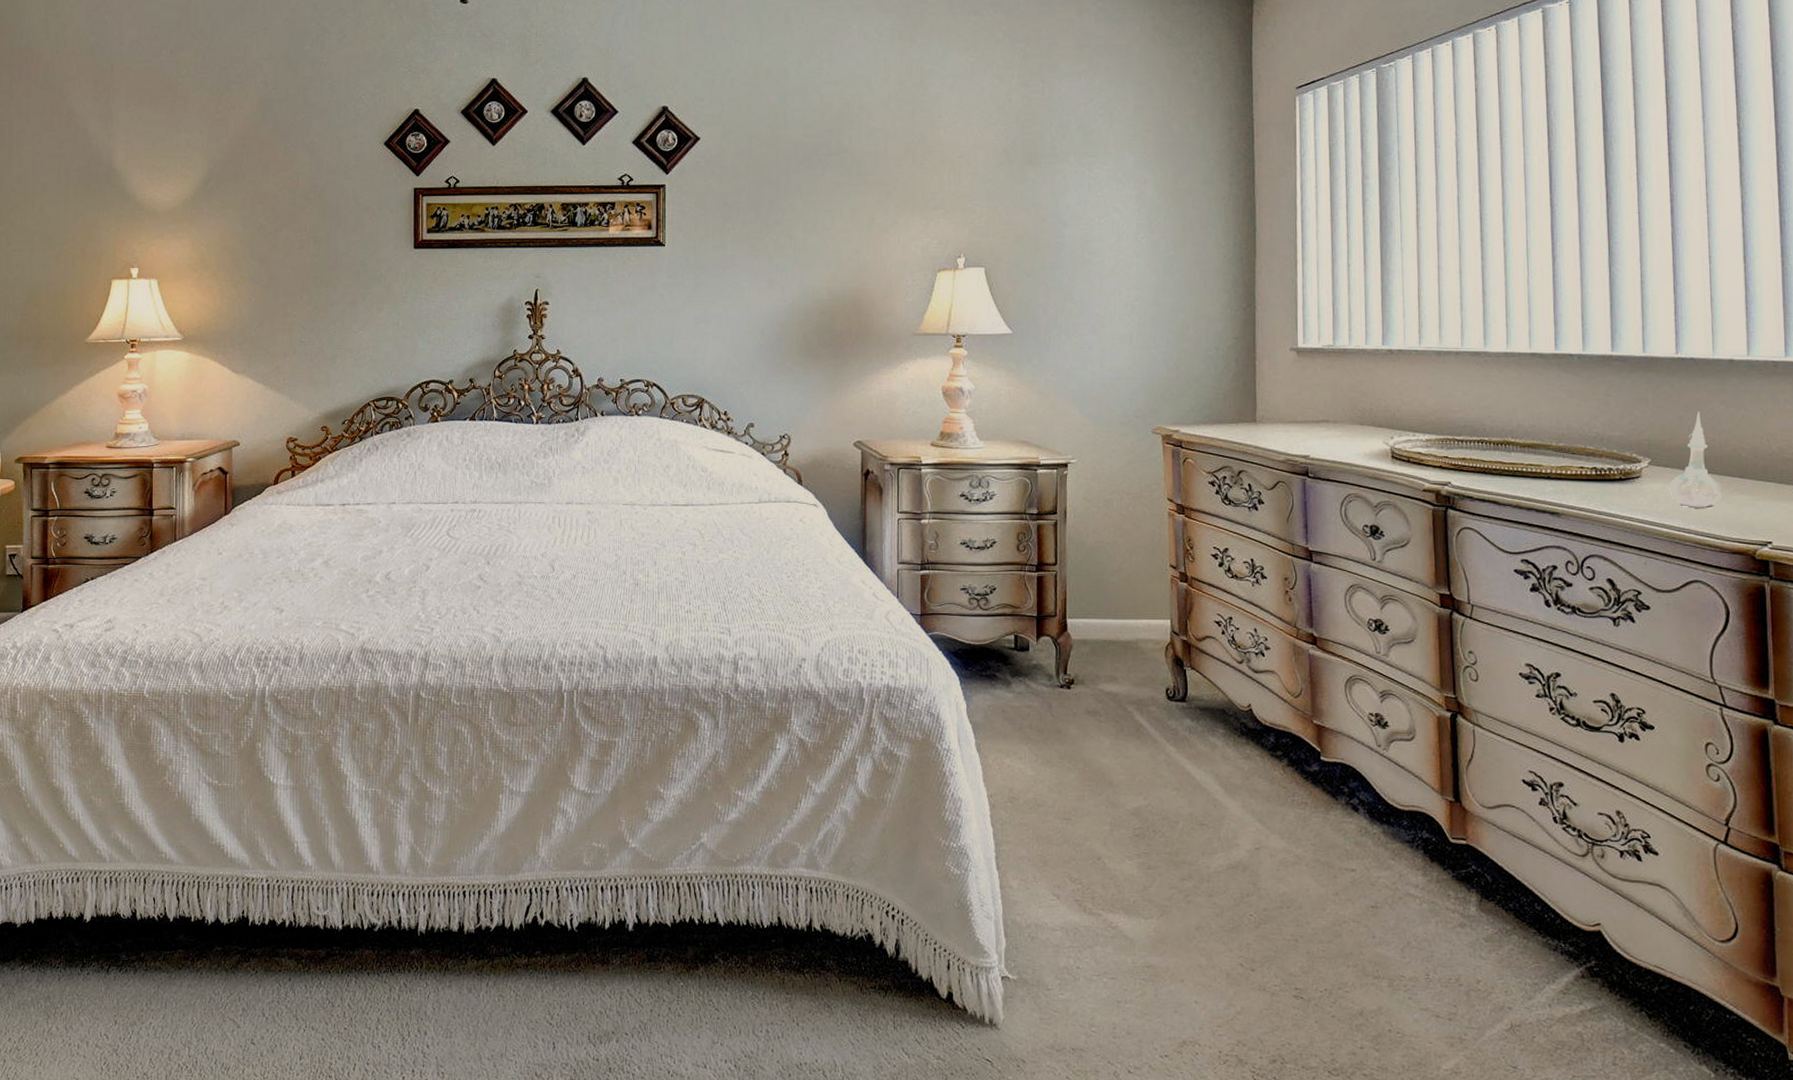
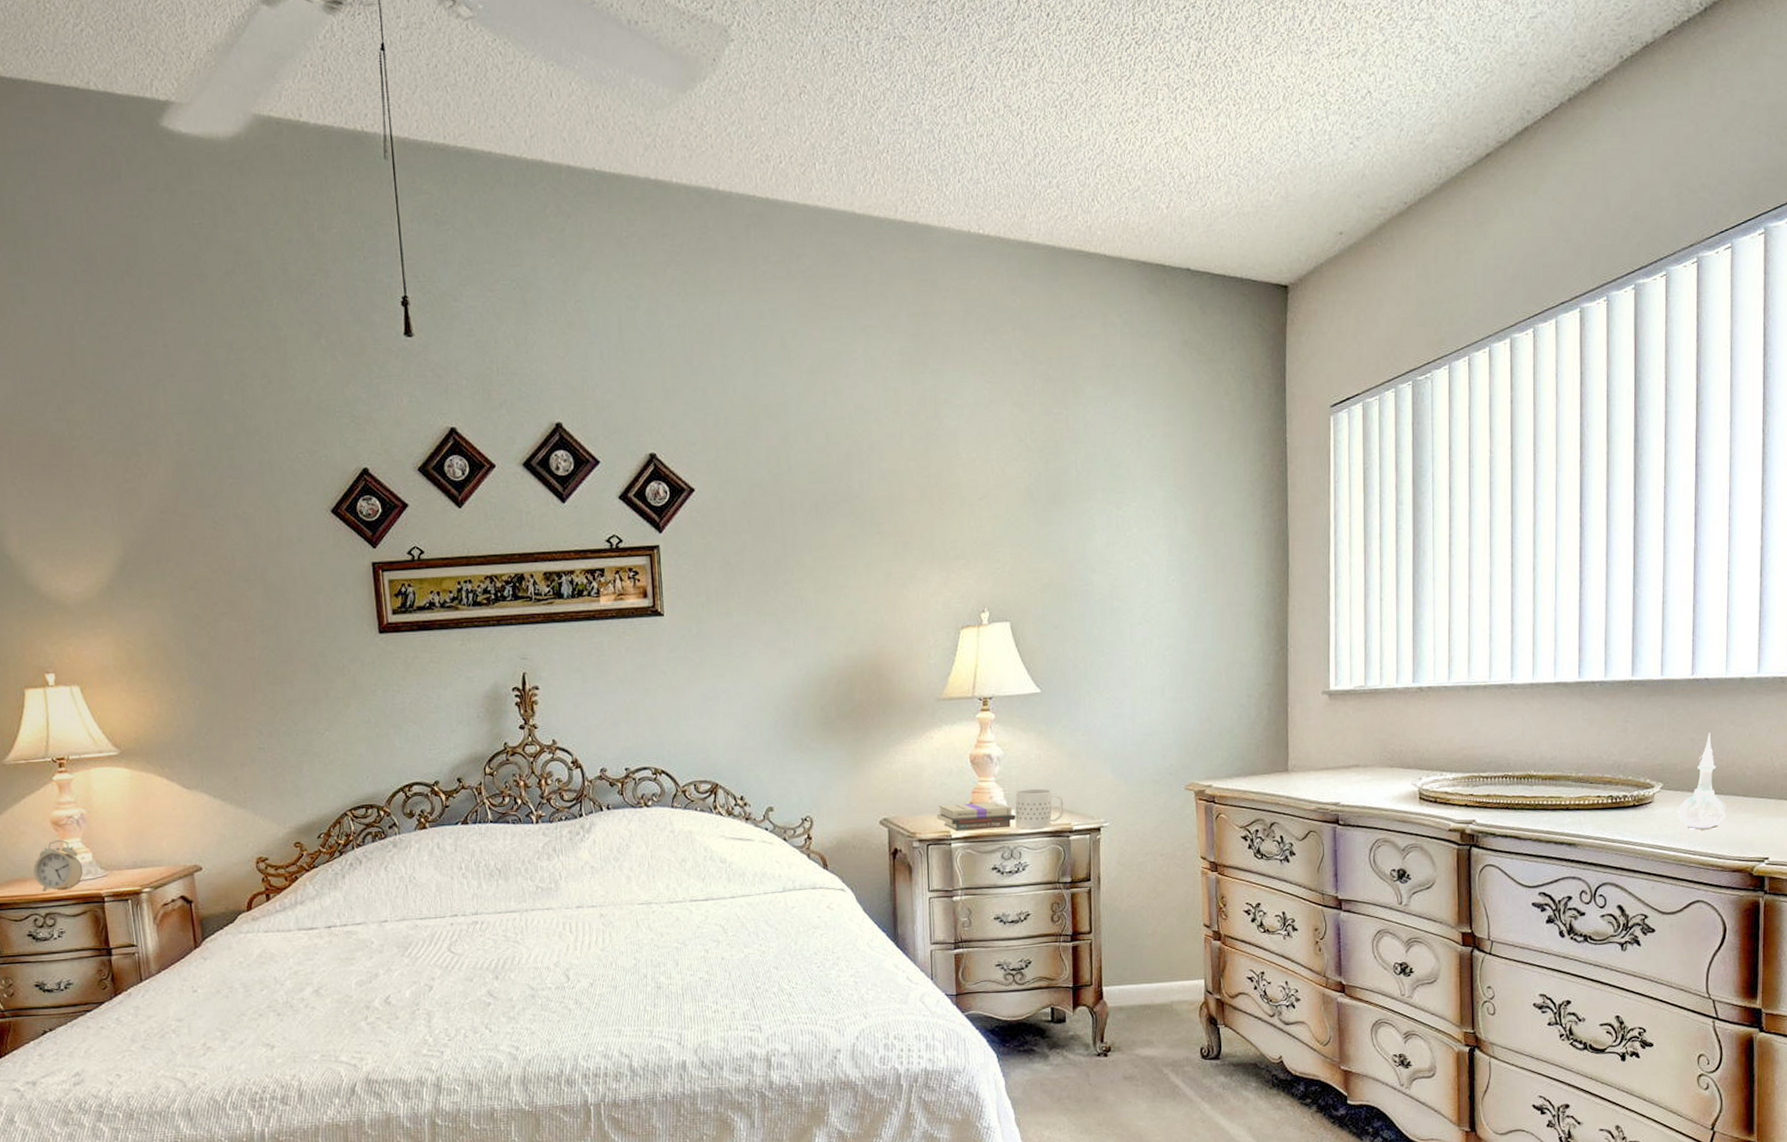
alarm clock: none [98,411,139,455] -> present [33,840,83,891]
books: none [909,432,984,458] -> present [937,802,1015,831]
mug: none [983,422,1031,461] -> present [1014,788,1063,830]

